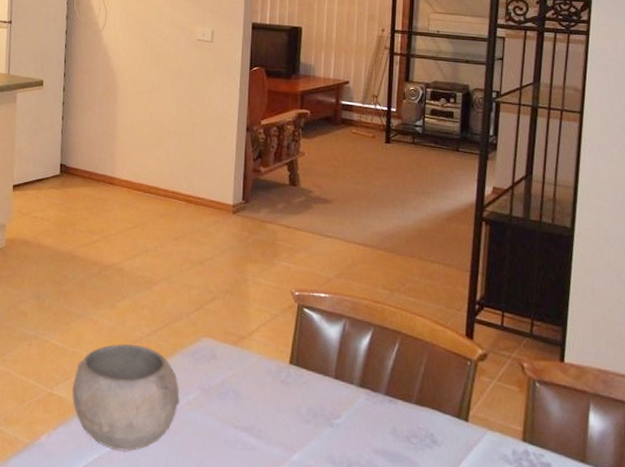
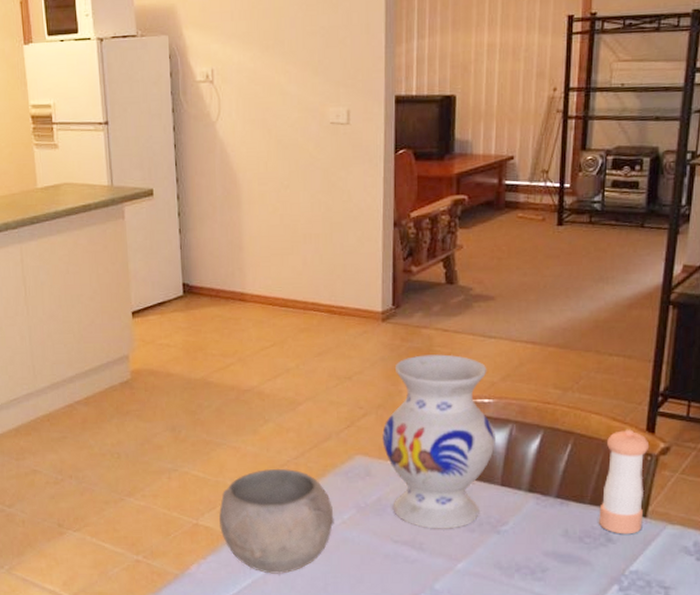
vase: none [228,247,330,418] -> present [382,354,495,529]
pepper shaker: none [425,333,469,438] -> present [599,429,650,535]

